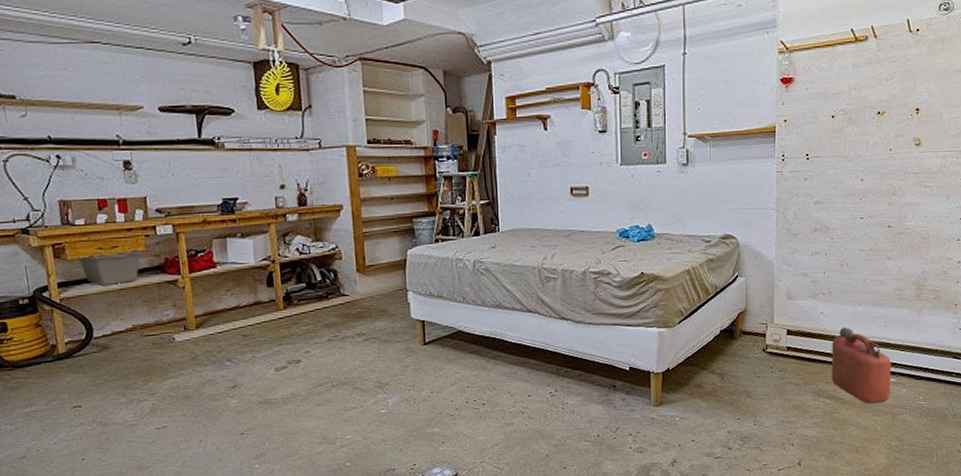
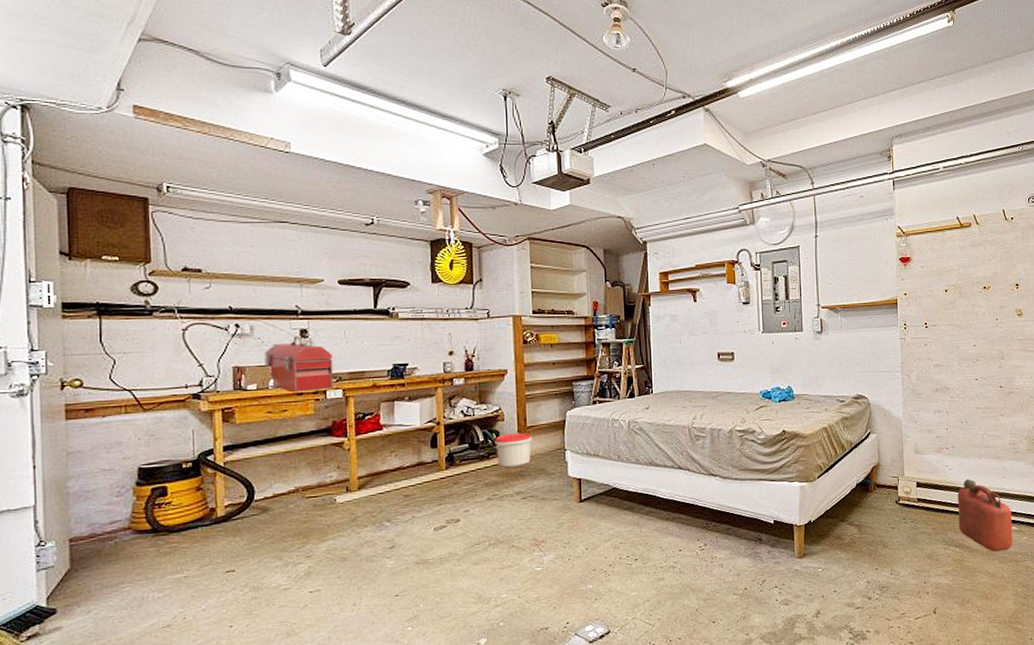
storage bin: present [78,248,144,287] -> none [247,412,312,449]
toolbox: none [89,168,163,228] -> present [265,336,334,393]
bucket: none [333,272,373,307] -> present [495,432,533,467]

